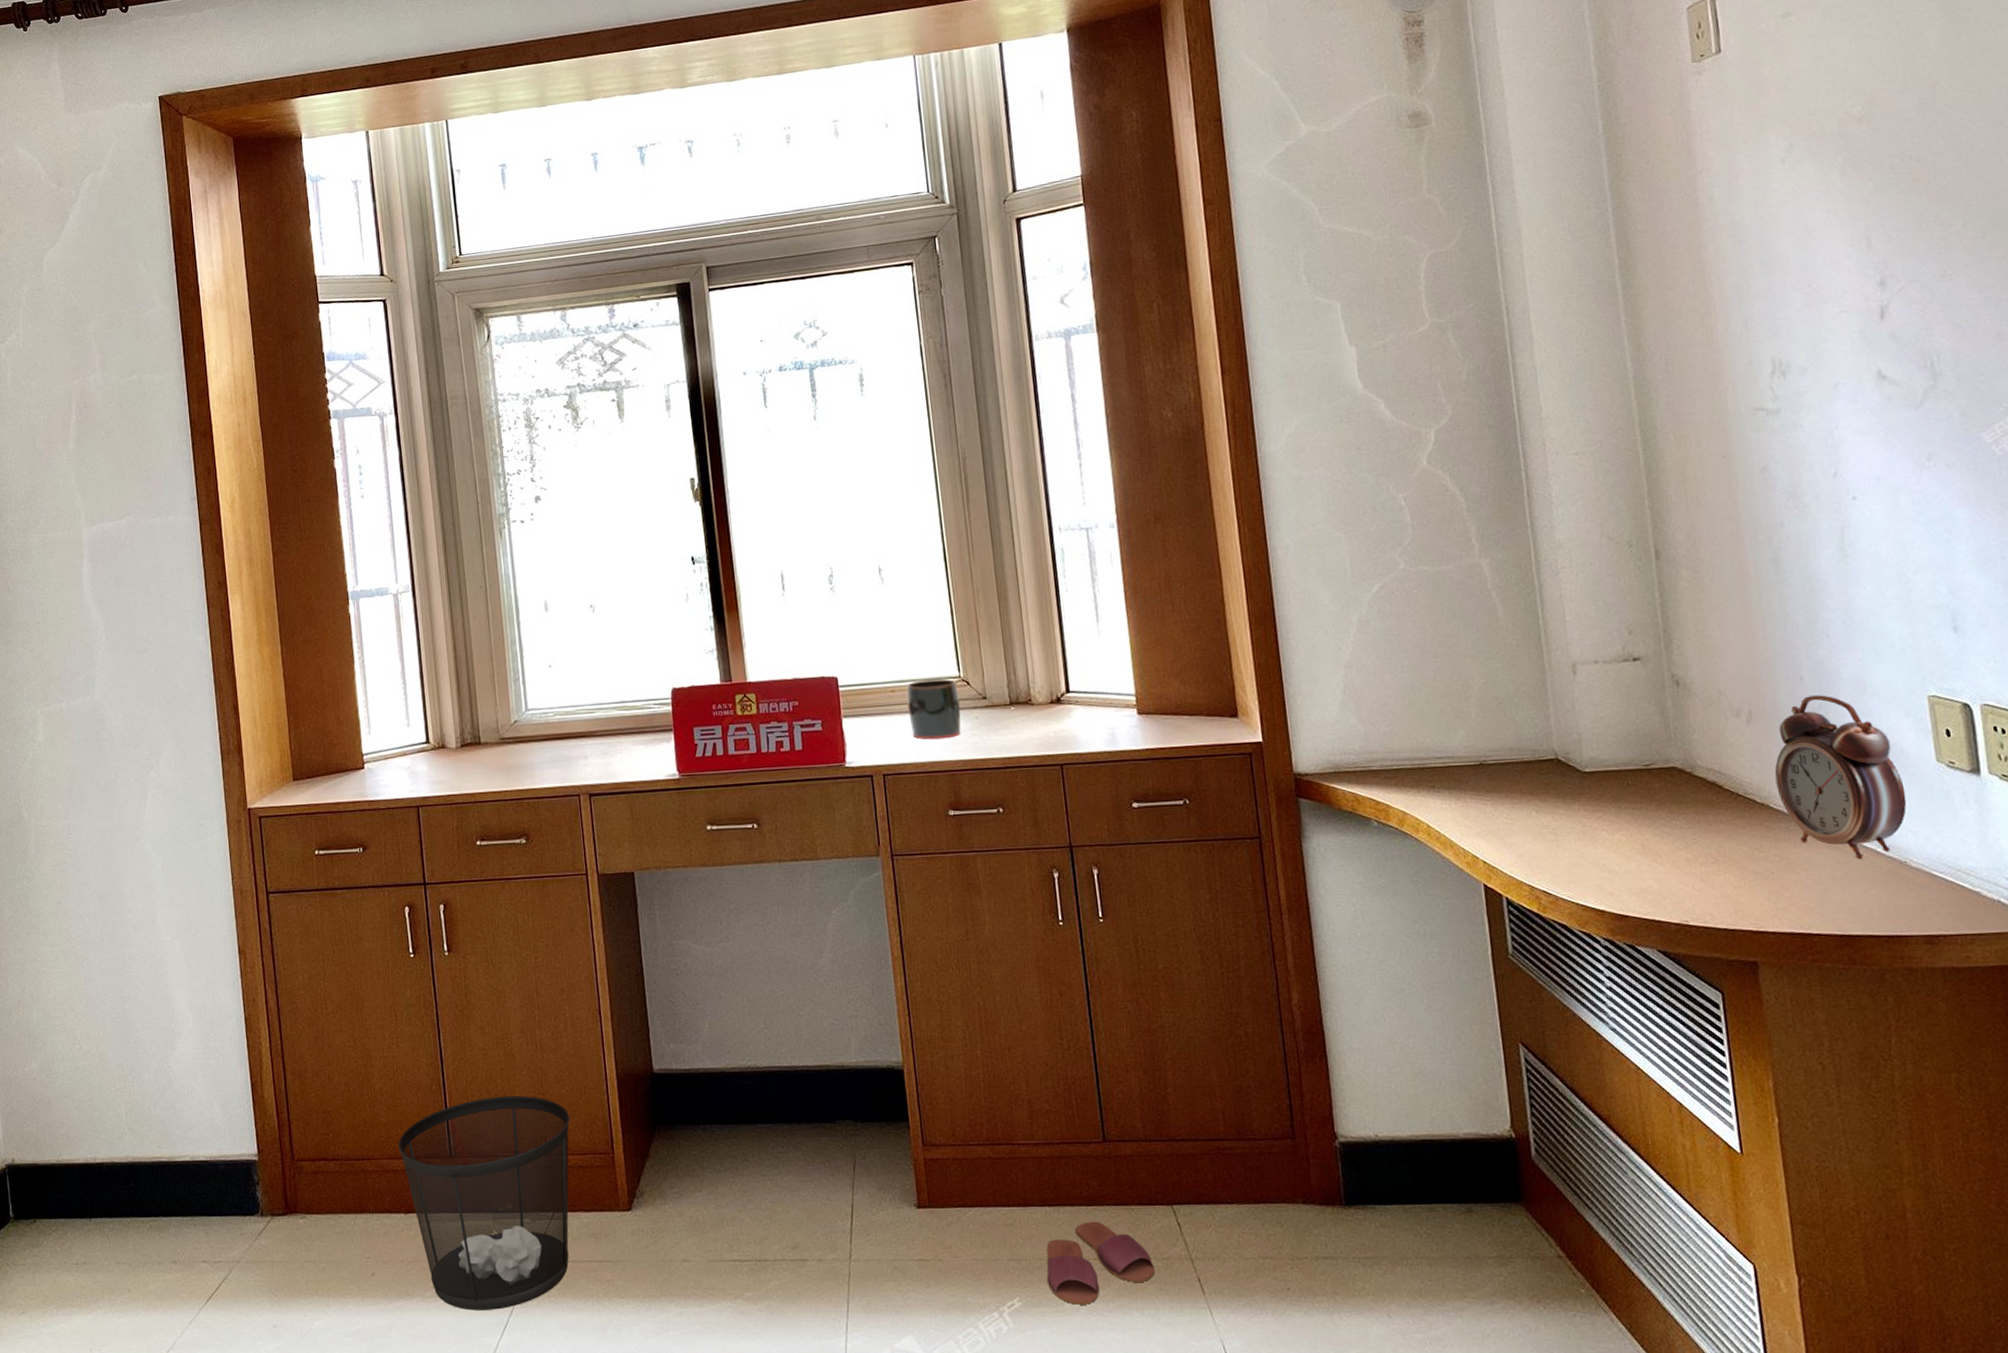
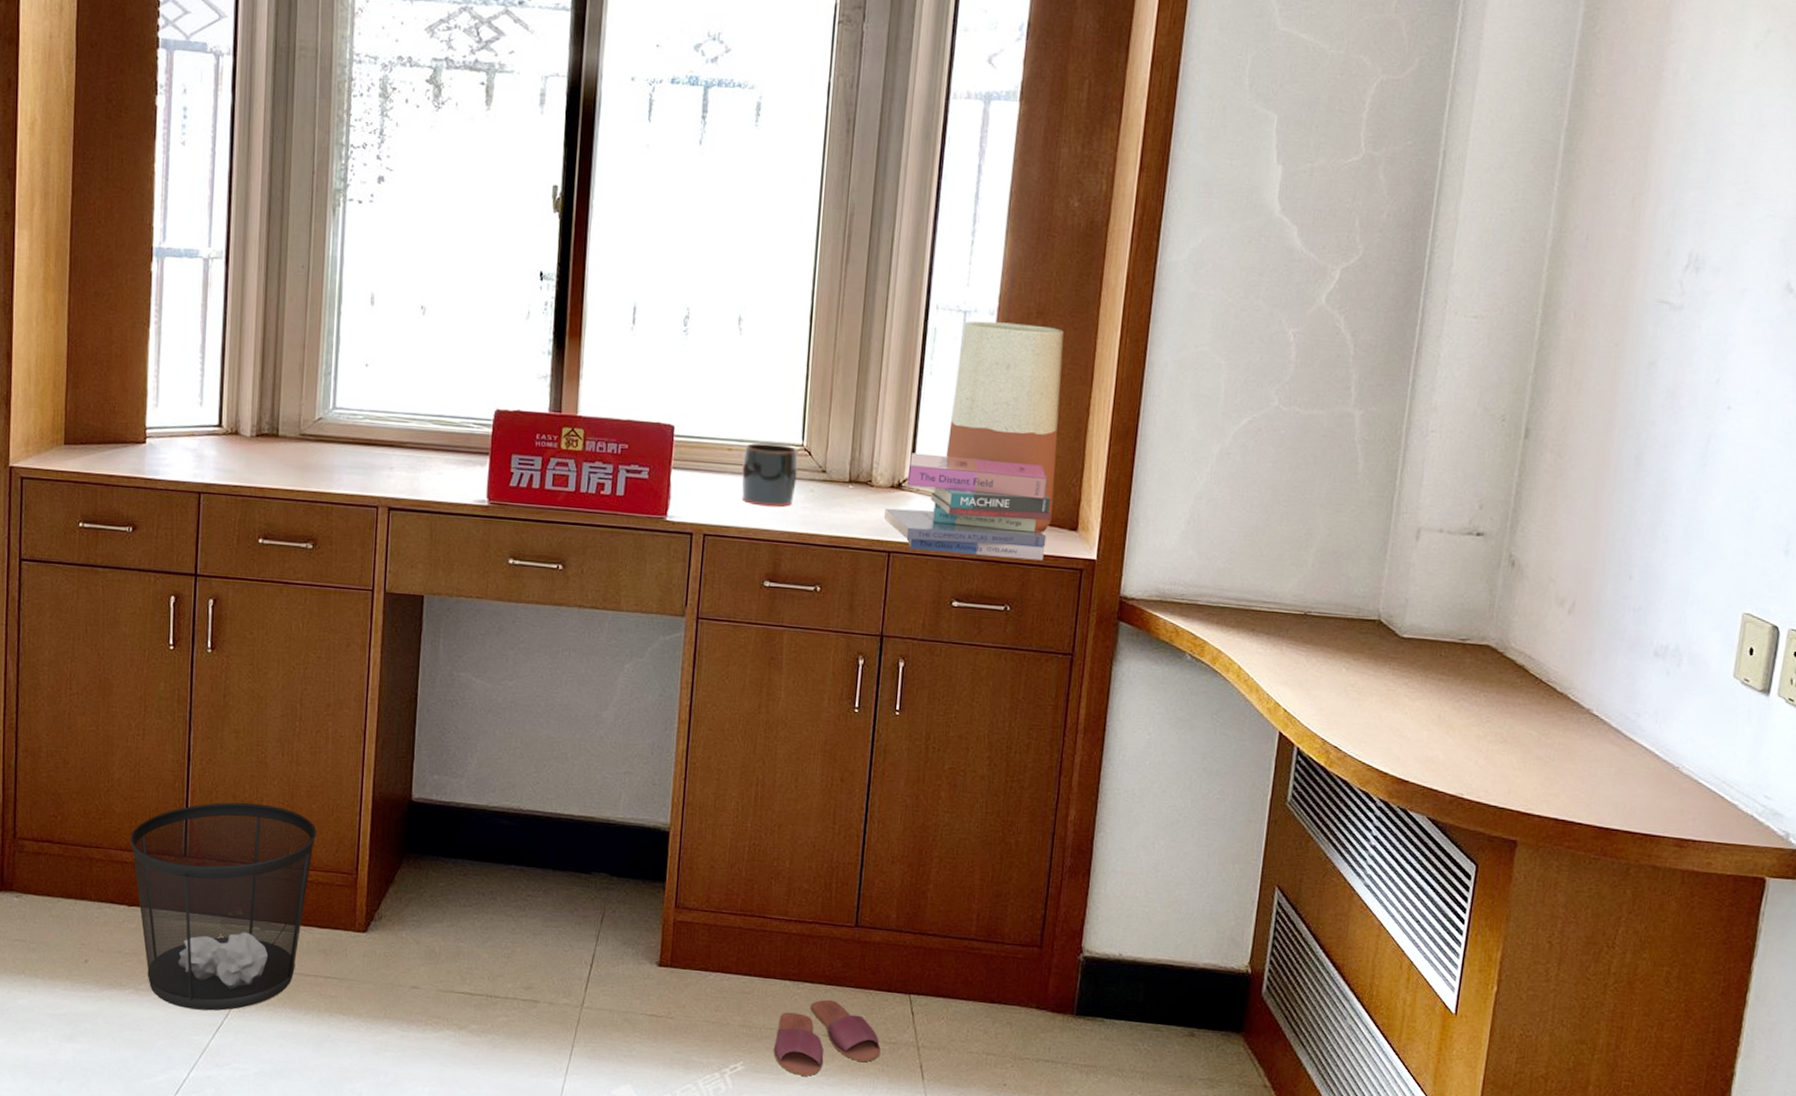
books: none [1049,660,1211,759] -> present [884,452,1052,561]
vase: none [1087,529,1211,724] -> present [945,320,1064,532]
alarm clock: present [1774,695,1906,860] -> none [1578,596,1697,760]

